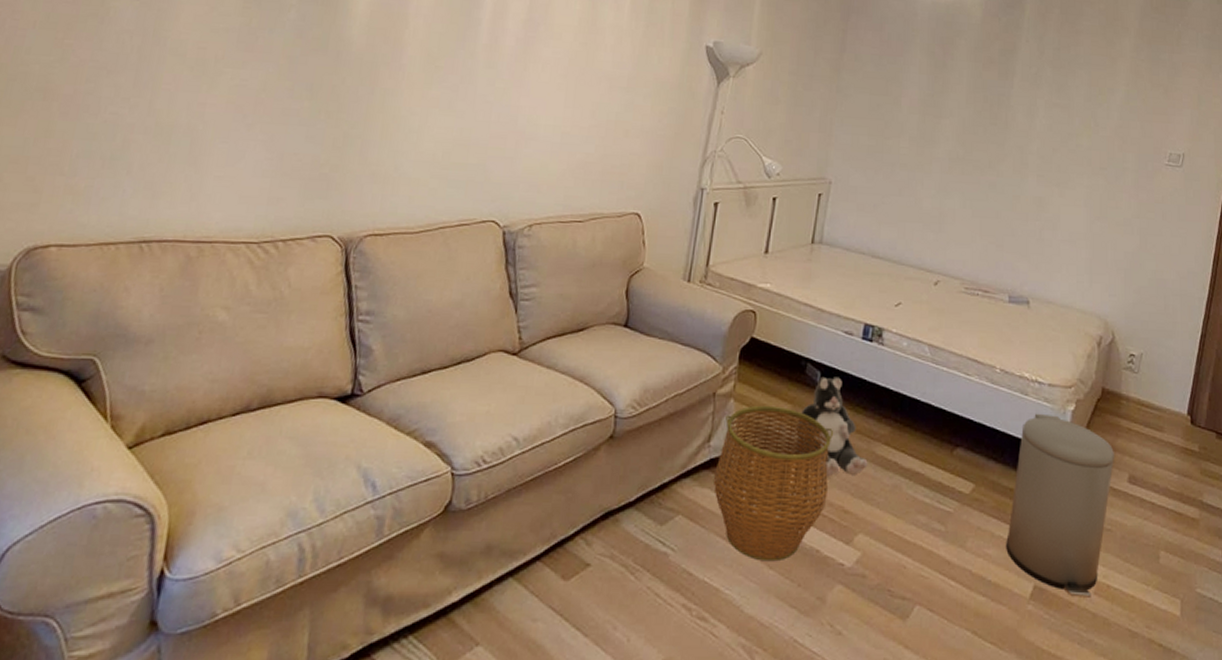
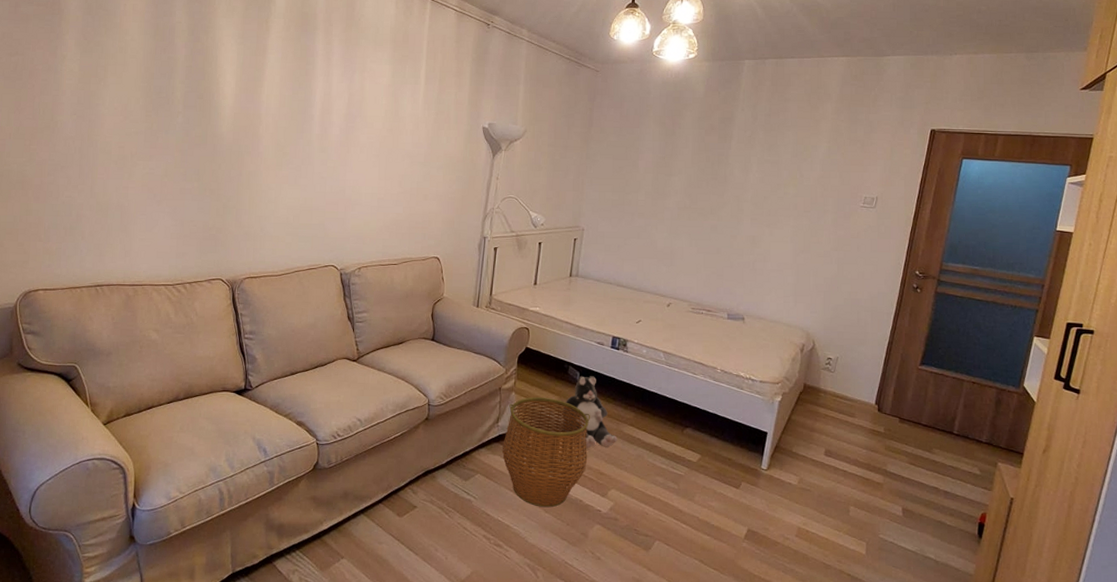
pedal bin: present [1006,413,1115,598] -> none [726,403,814,539]

